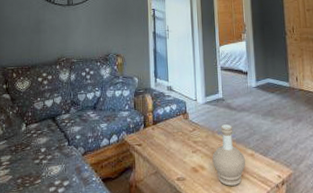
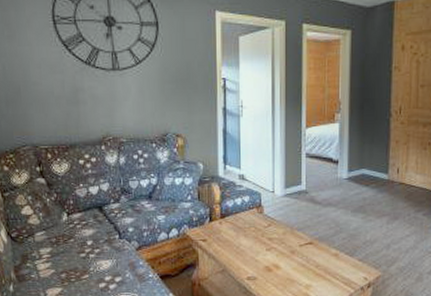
bottle: present [212,124,245,186] -> none [289,220,327,287]

